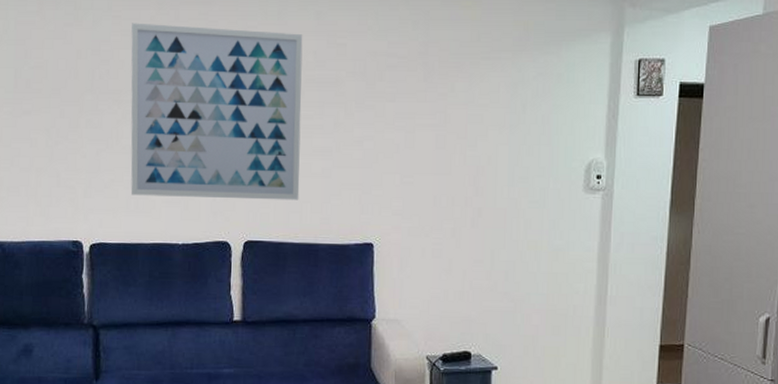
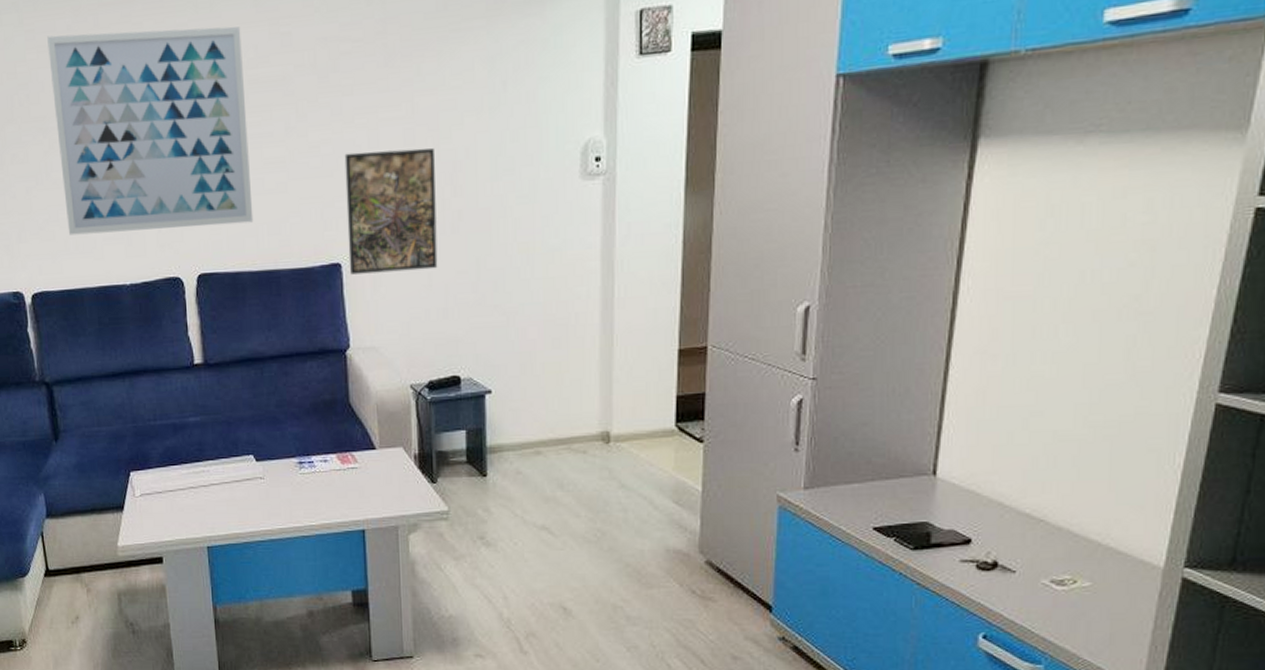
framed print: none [380,150,461,256] -> present [344,148,438,275]

